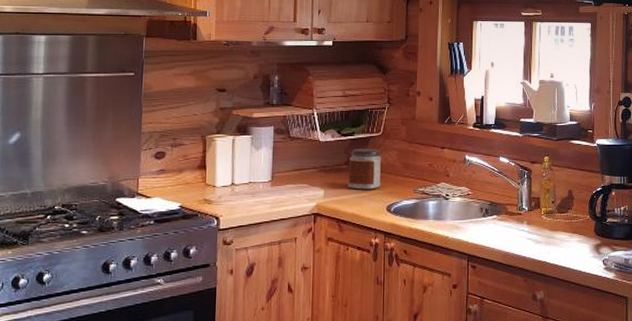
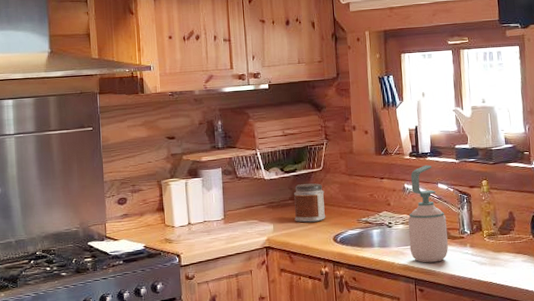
soap bottle: none [465,137,506,239] -> present [407,164,448,263]

